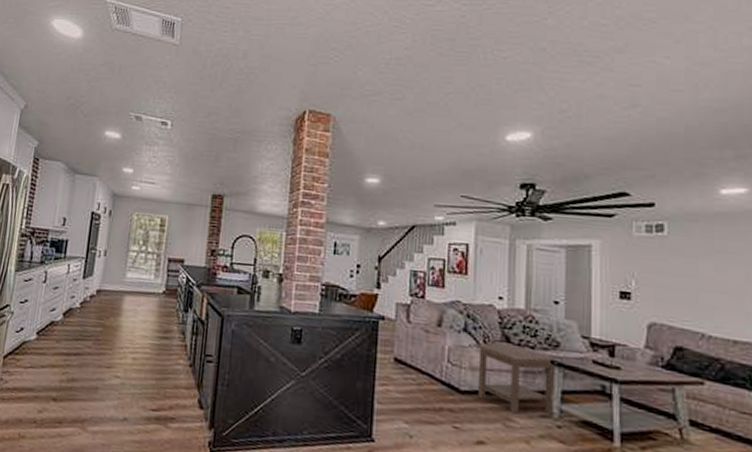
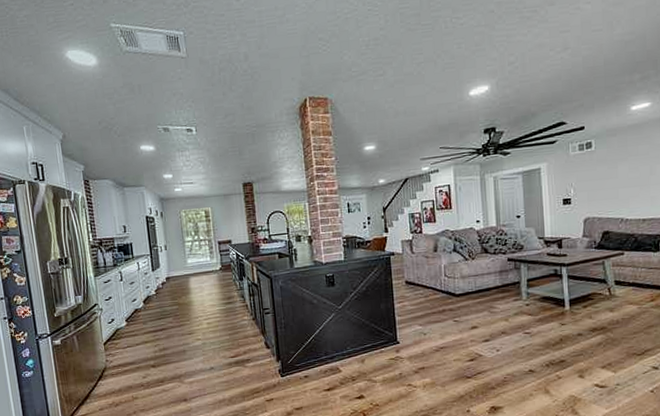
side table: present [477,343,558,415] -> none [464,254,523,303]

